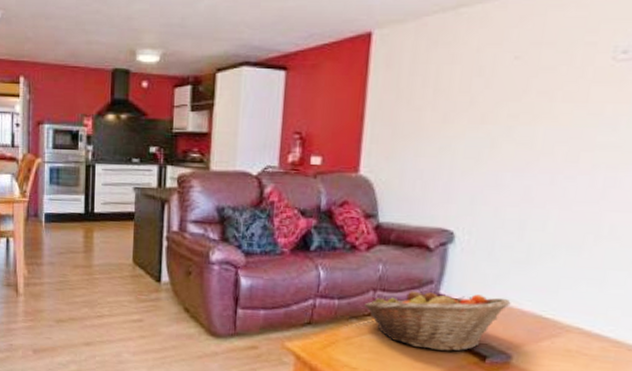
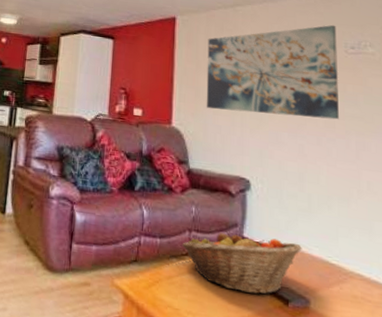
wall art: none [405,21,606,152] -> present [206,25,339,120]

